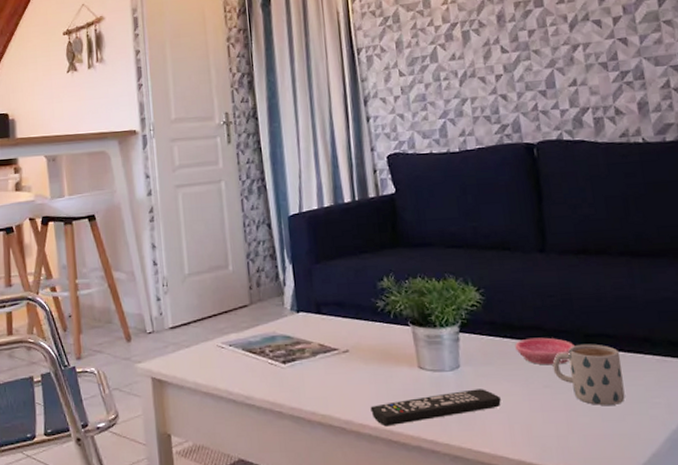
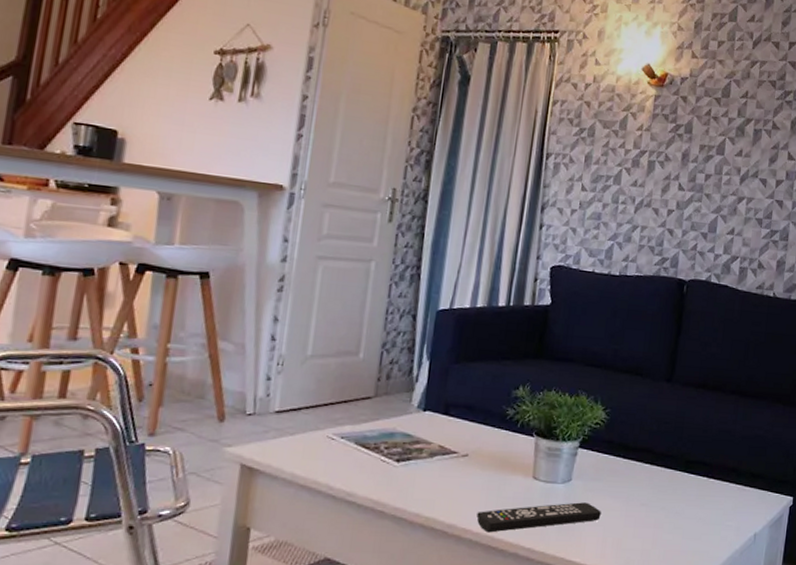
saucer: present [515,337,575,365] -> none [625,459,676,486]
mug: present [552,344,625,405] -> none [652,469,711,525]

